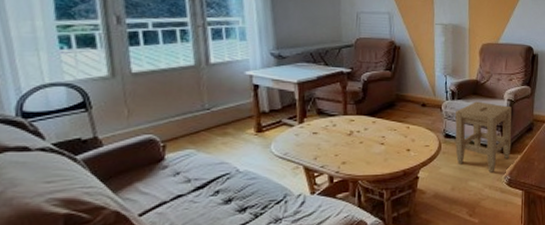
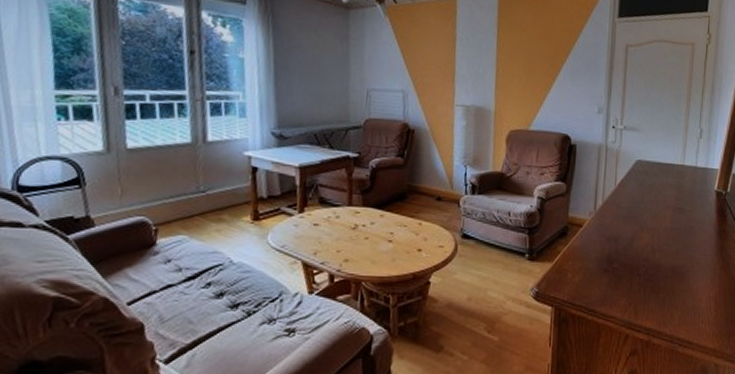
stool: present [455,101,512,173] -> none [474,197,542,283]

